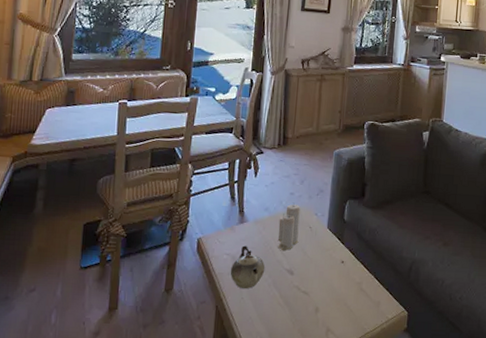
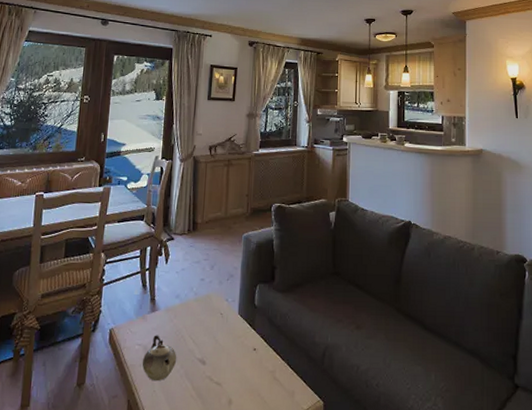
candle: present [277,202,300,251] -> none [189,288,211,340]

